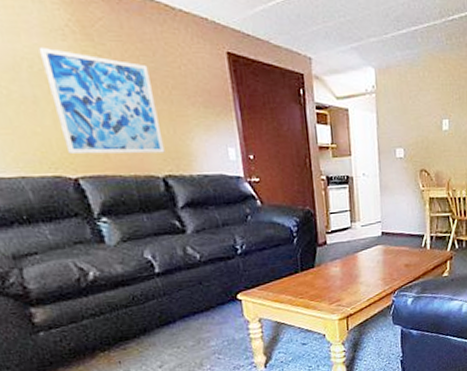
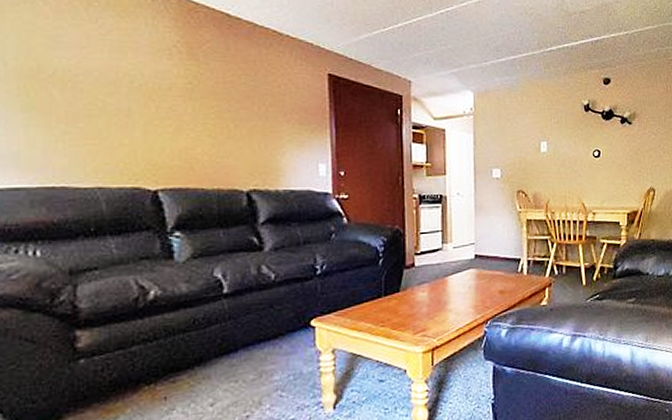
wall art: present [38,47,165,154] -> none [143,64,253,168]

